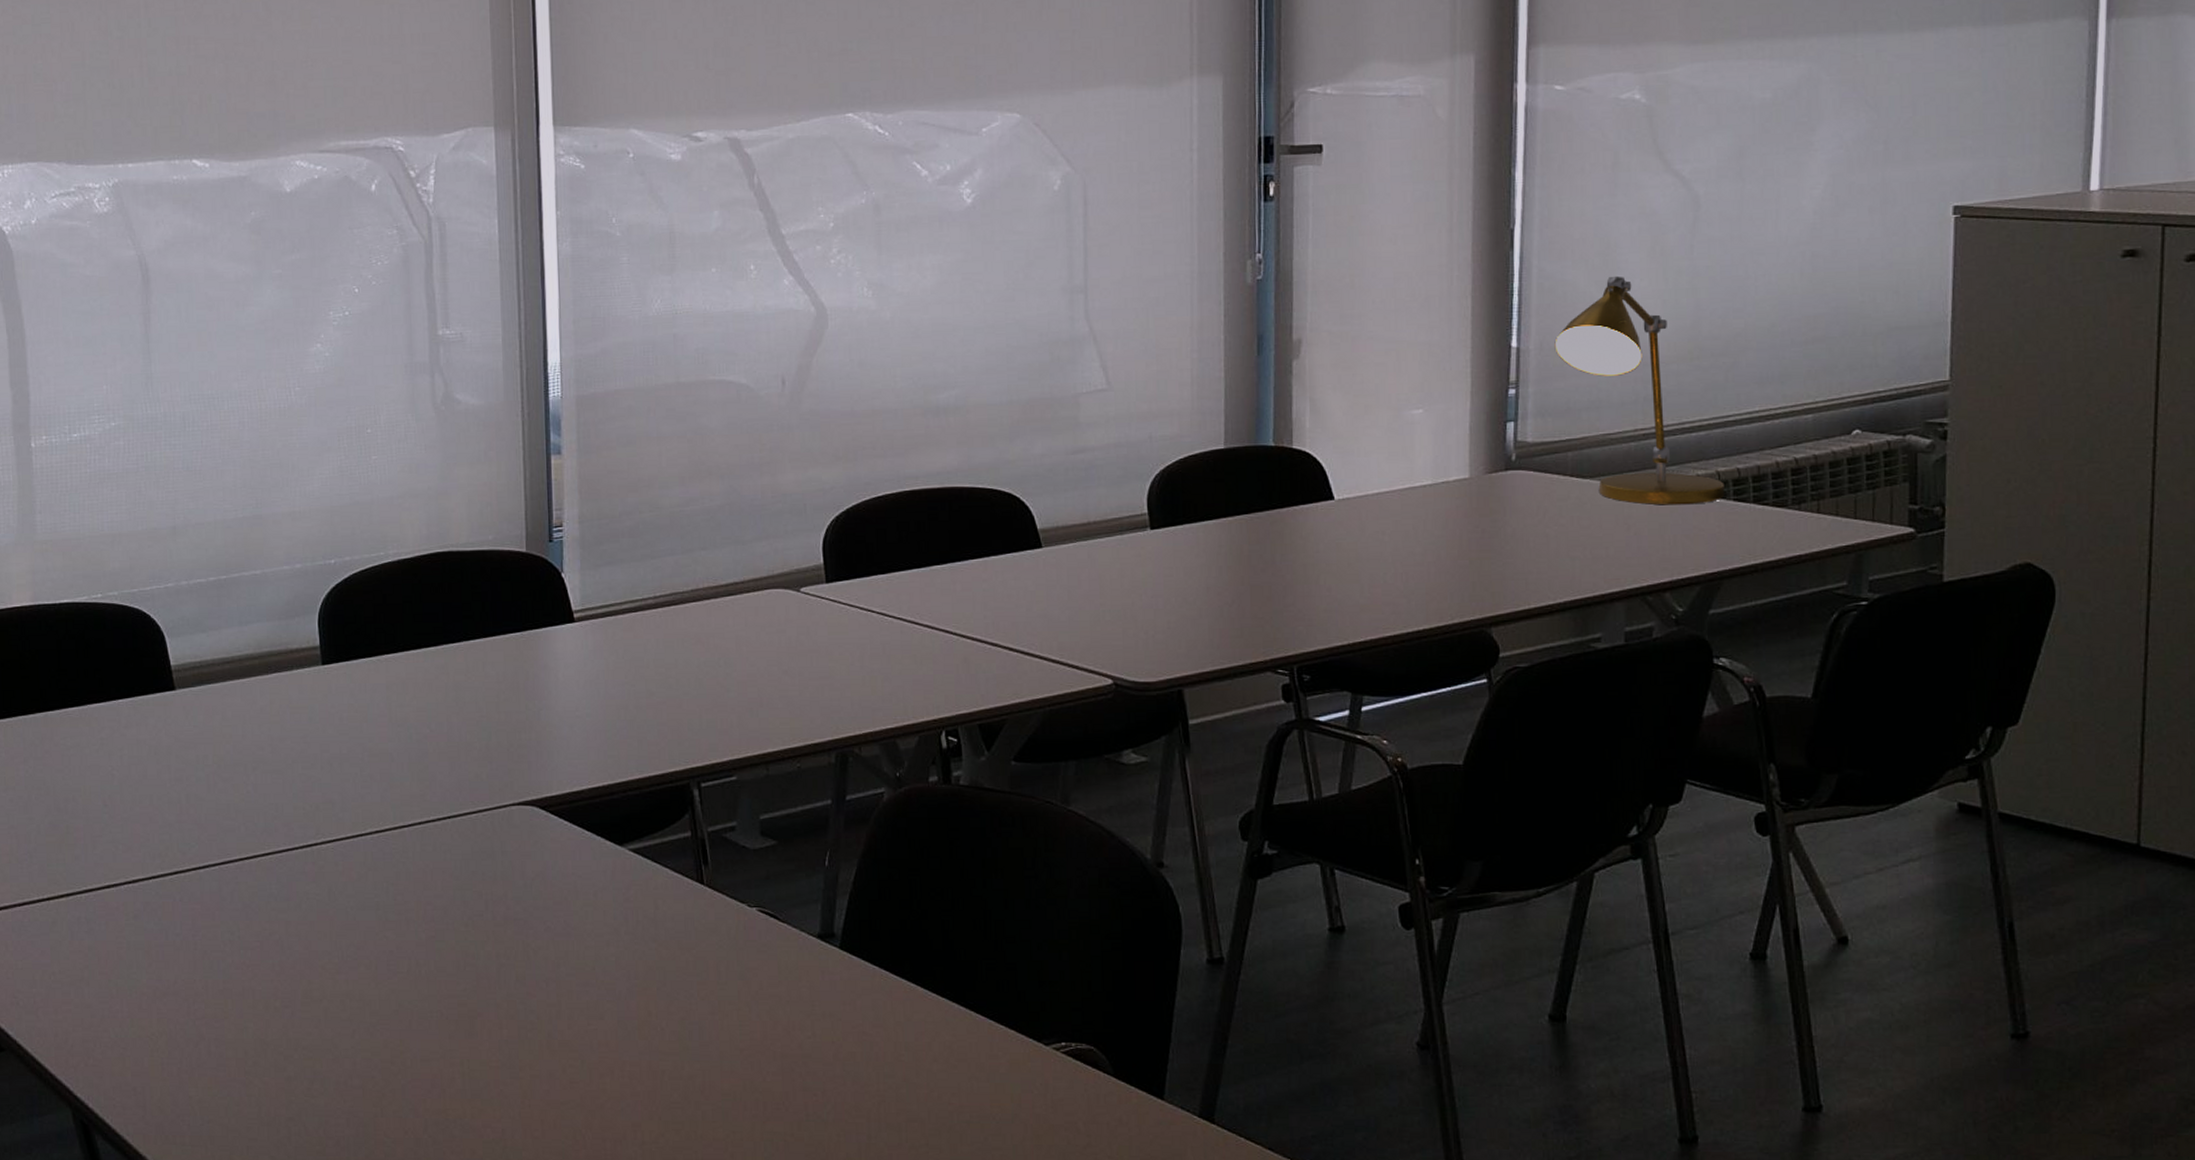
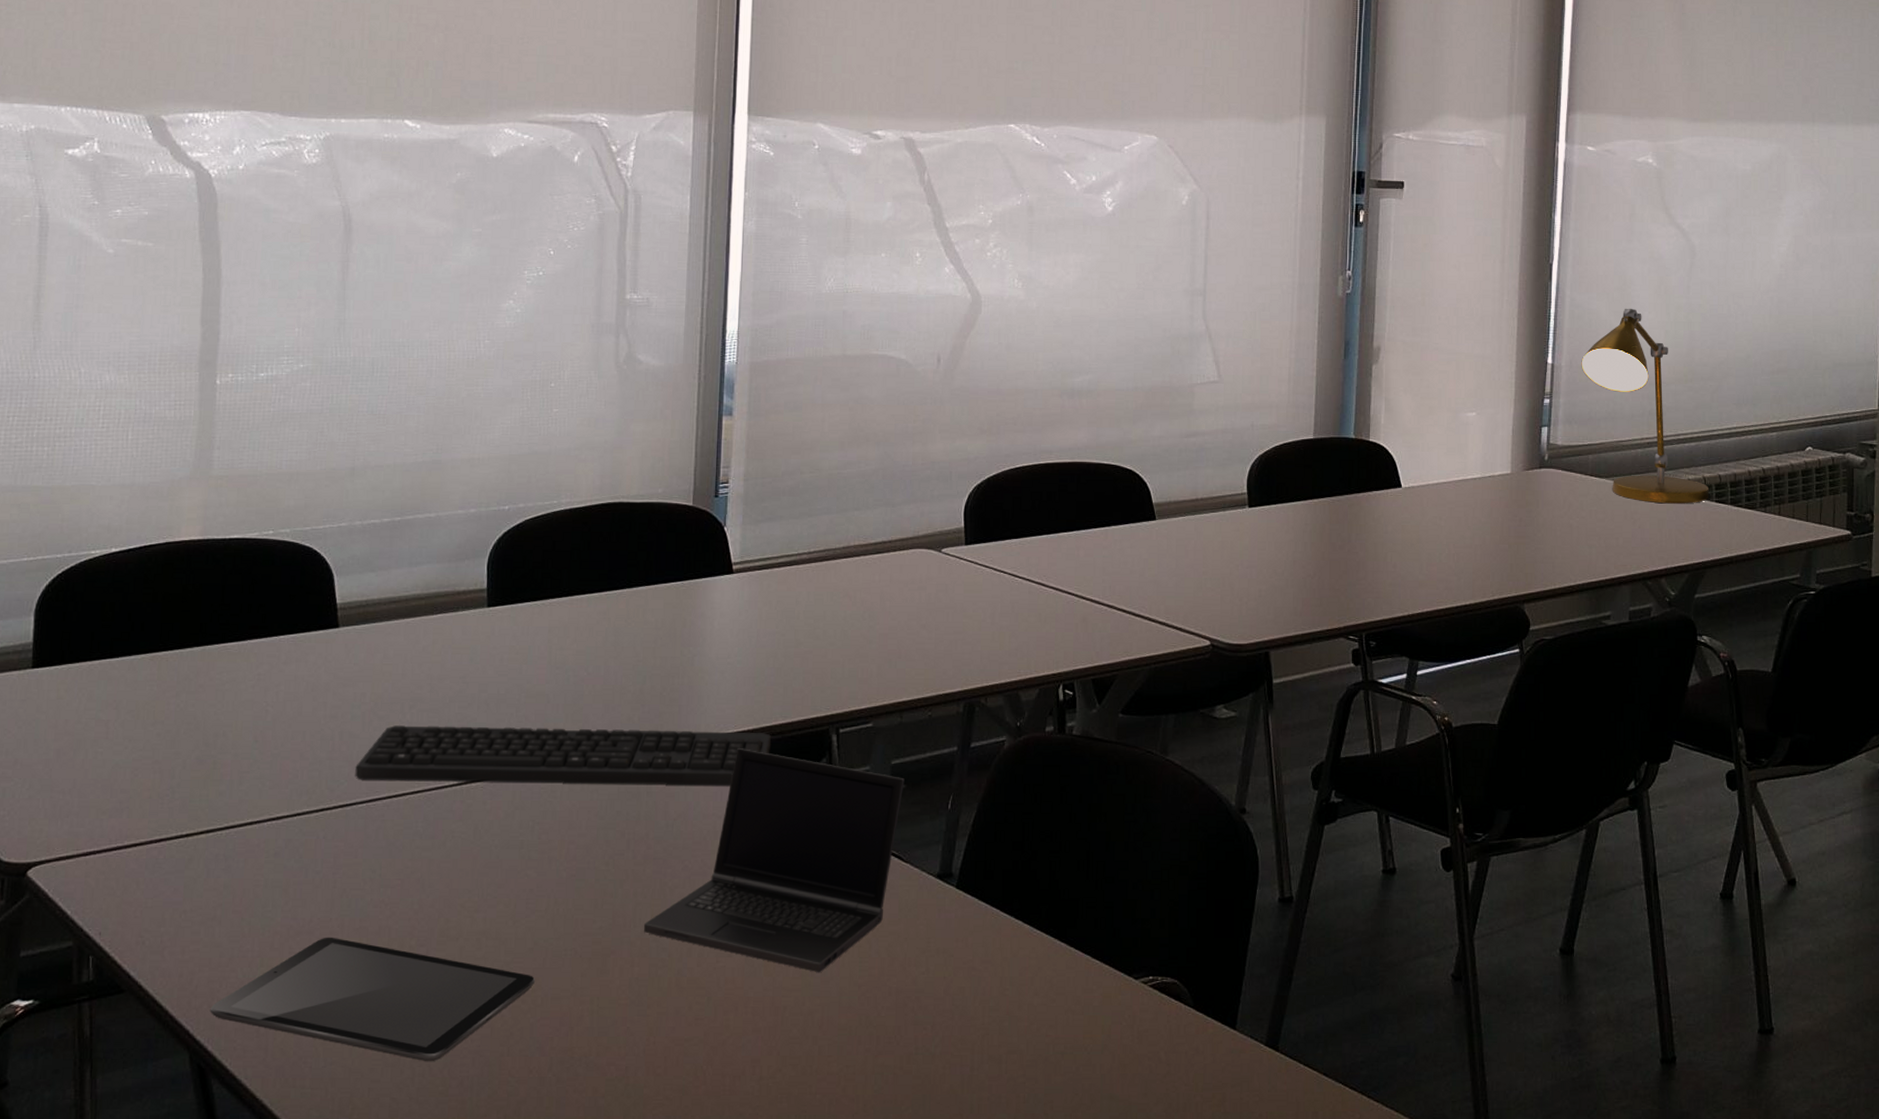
tablet: none [87,998,403,1122] -> present [210,937,536,1062]
computer keyboard: none [205,787,629,844] -> present [355,725,772,786]
laptop computer: none [509,804,776,1037] -> present [643,747,905,973]

